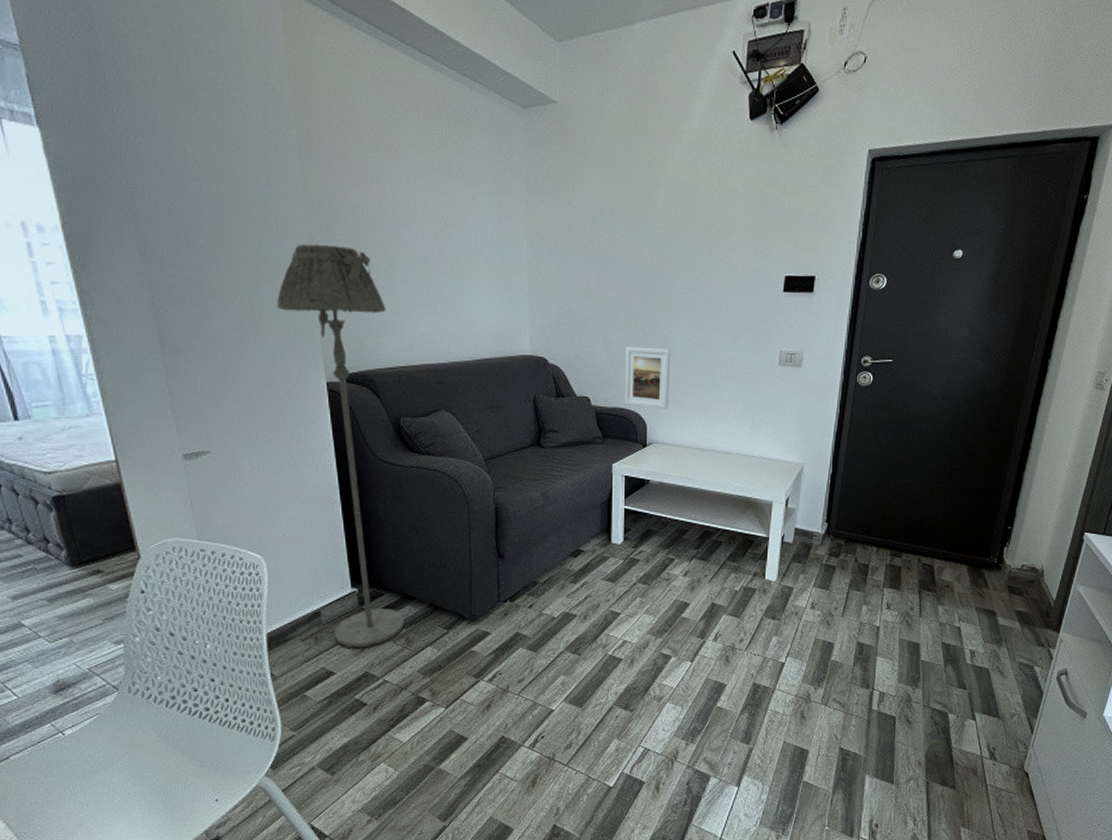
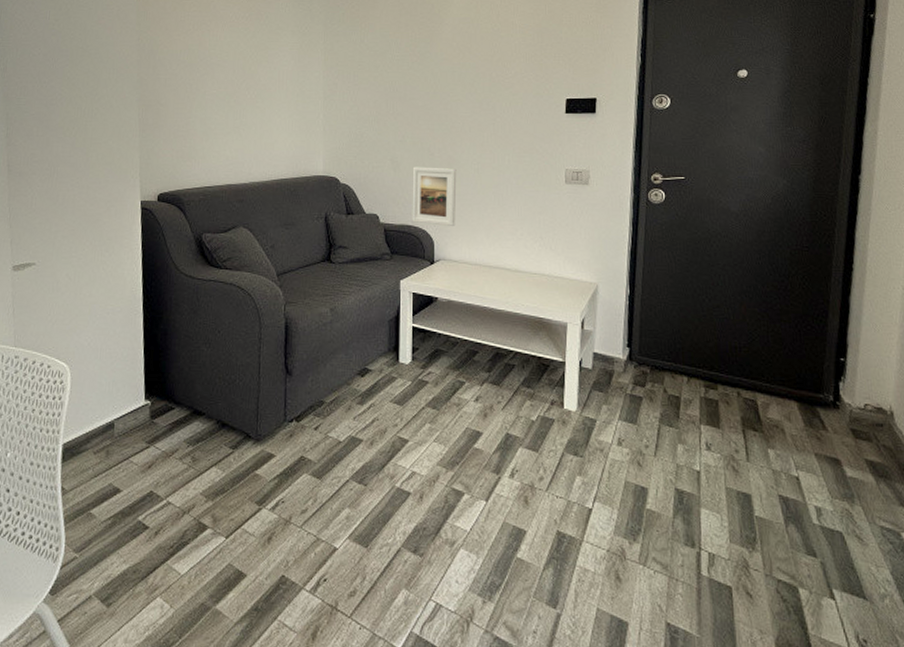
floor lamp: present [277,243,405,648] -> none [106,82,197,465]

